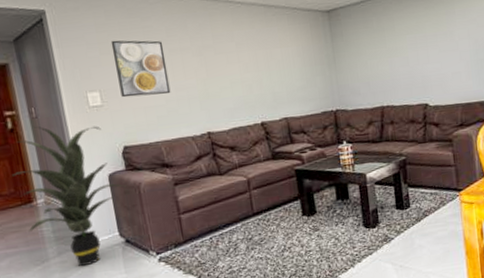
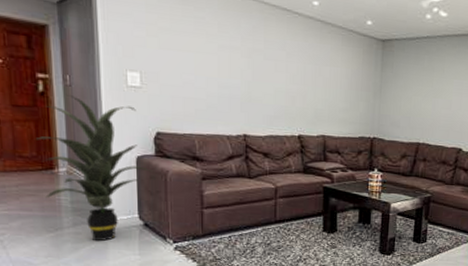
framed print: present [110,40,171,98] -> none [159,24,213,88]

